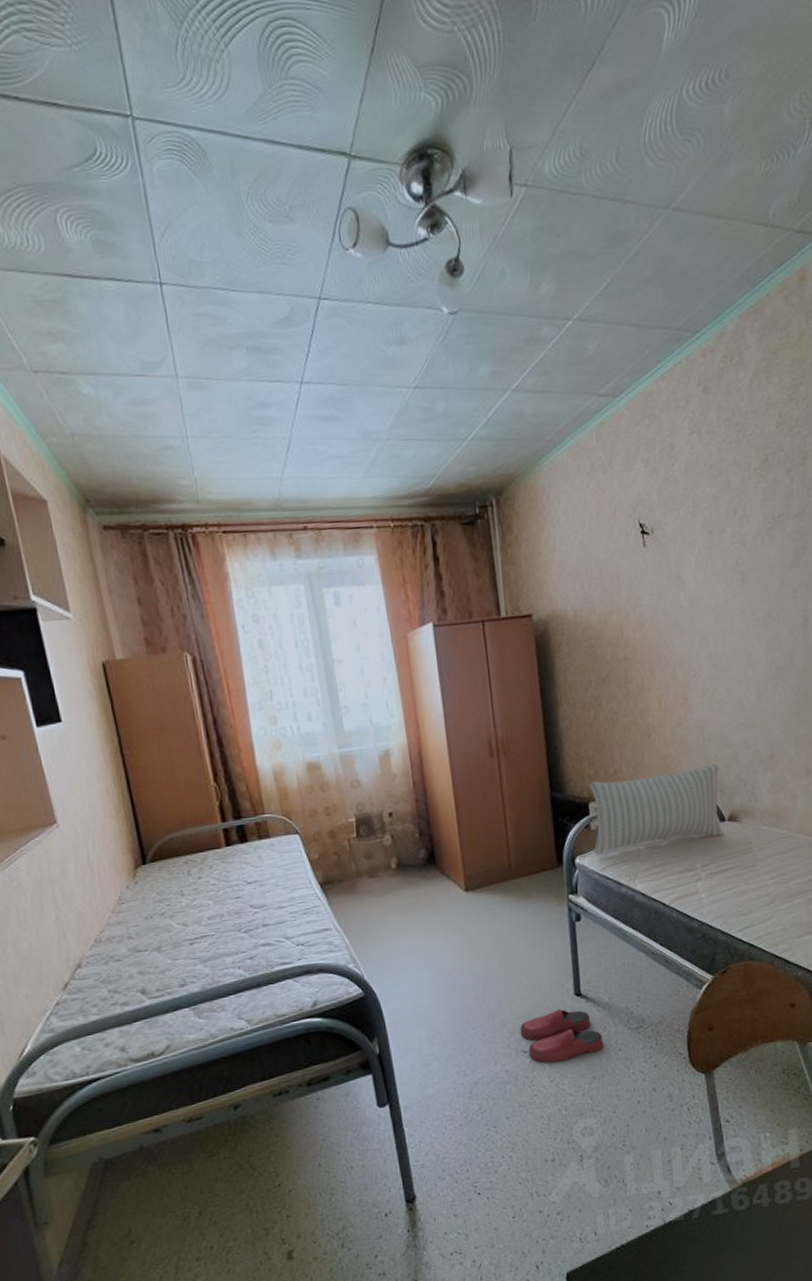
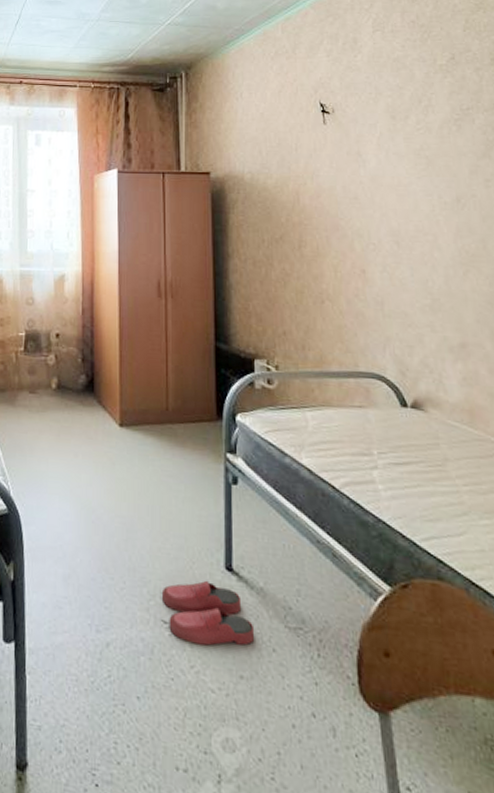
pillow: present [588,764,724,854] -> none [255,338,406,423]

